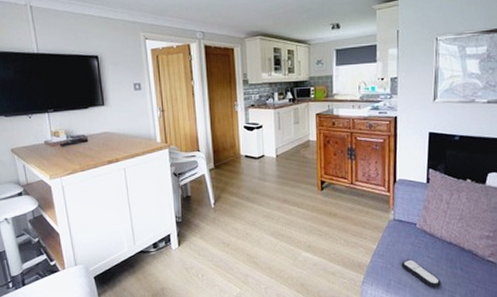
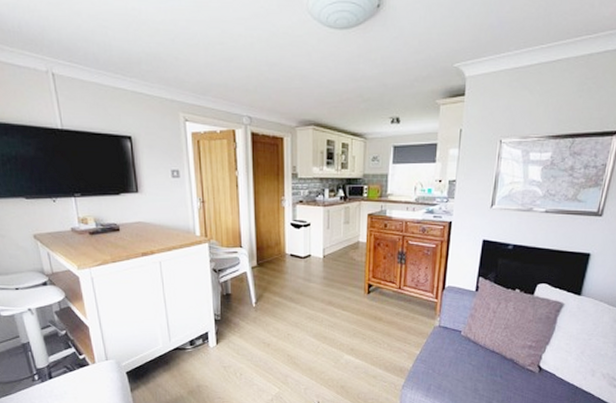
remote control: present [401,259,441,288] -> none [442,366,480,394]

